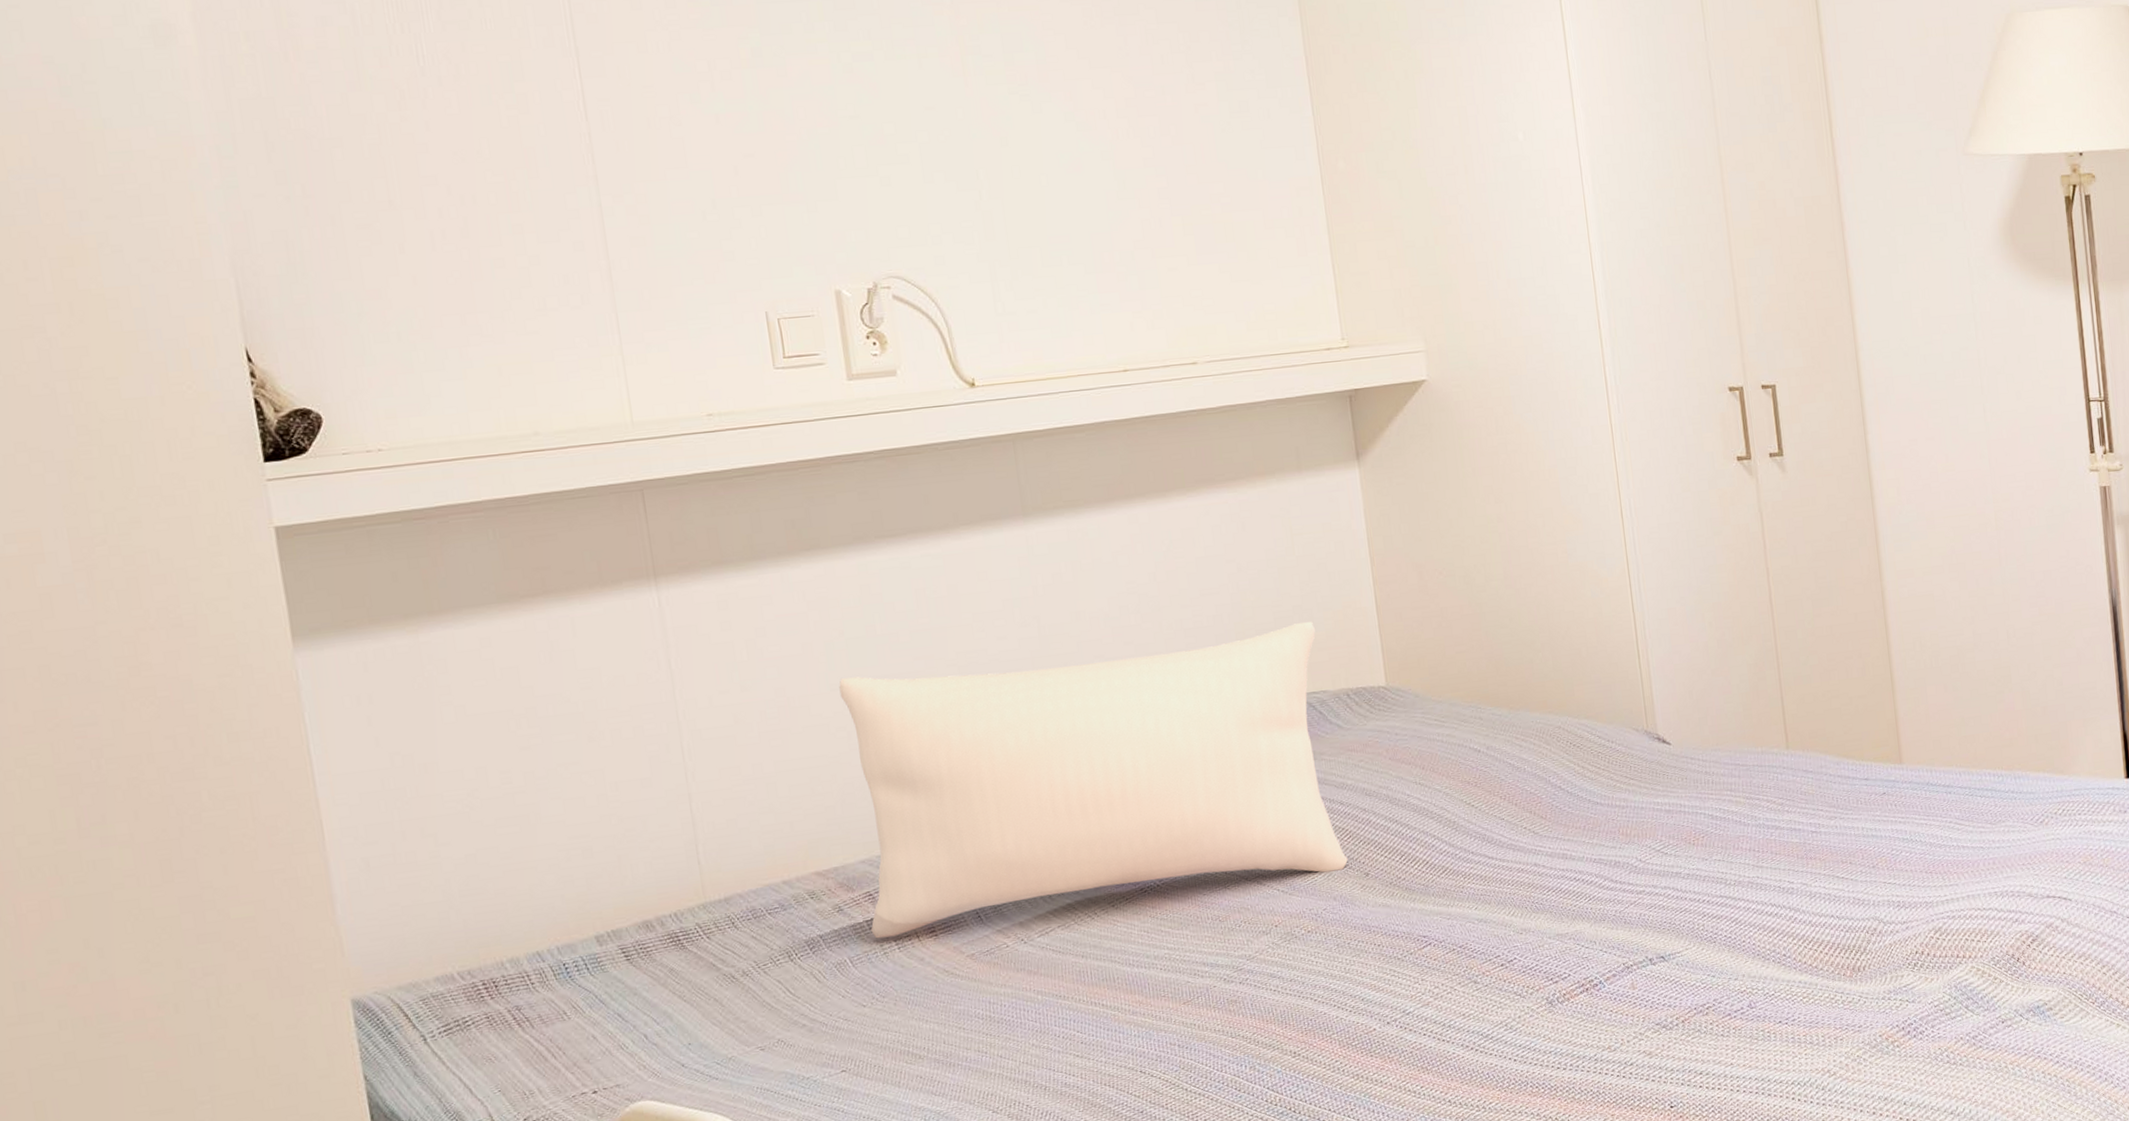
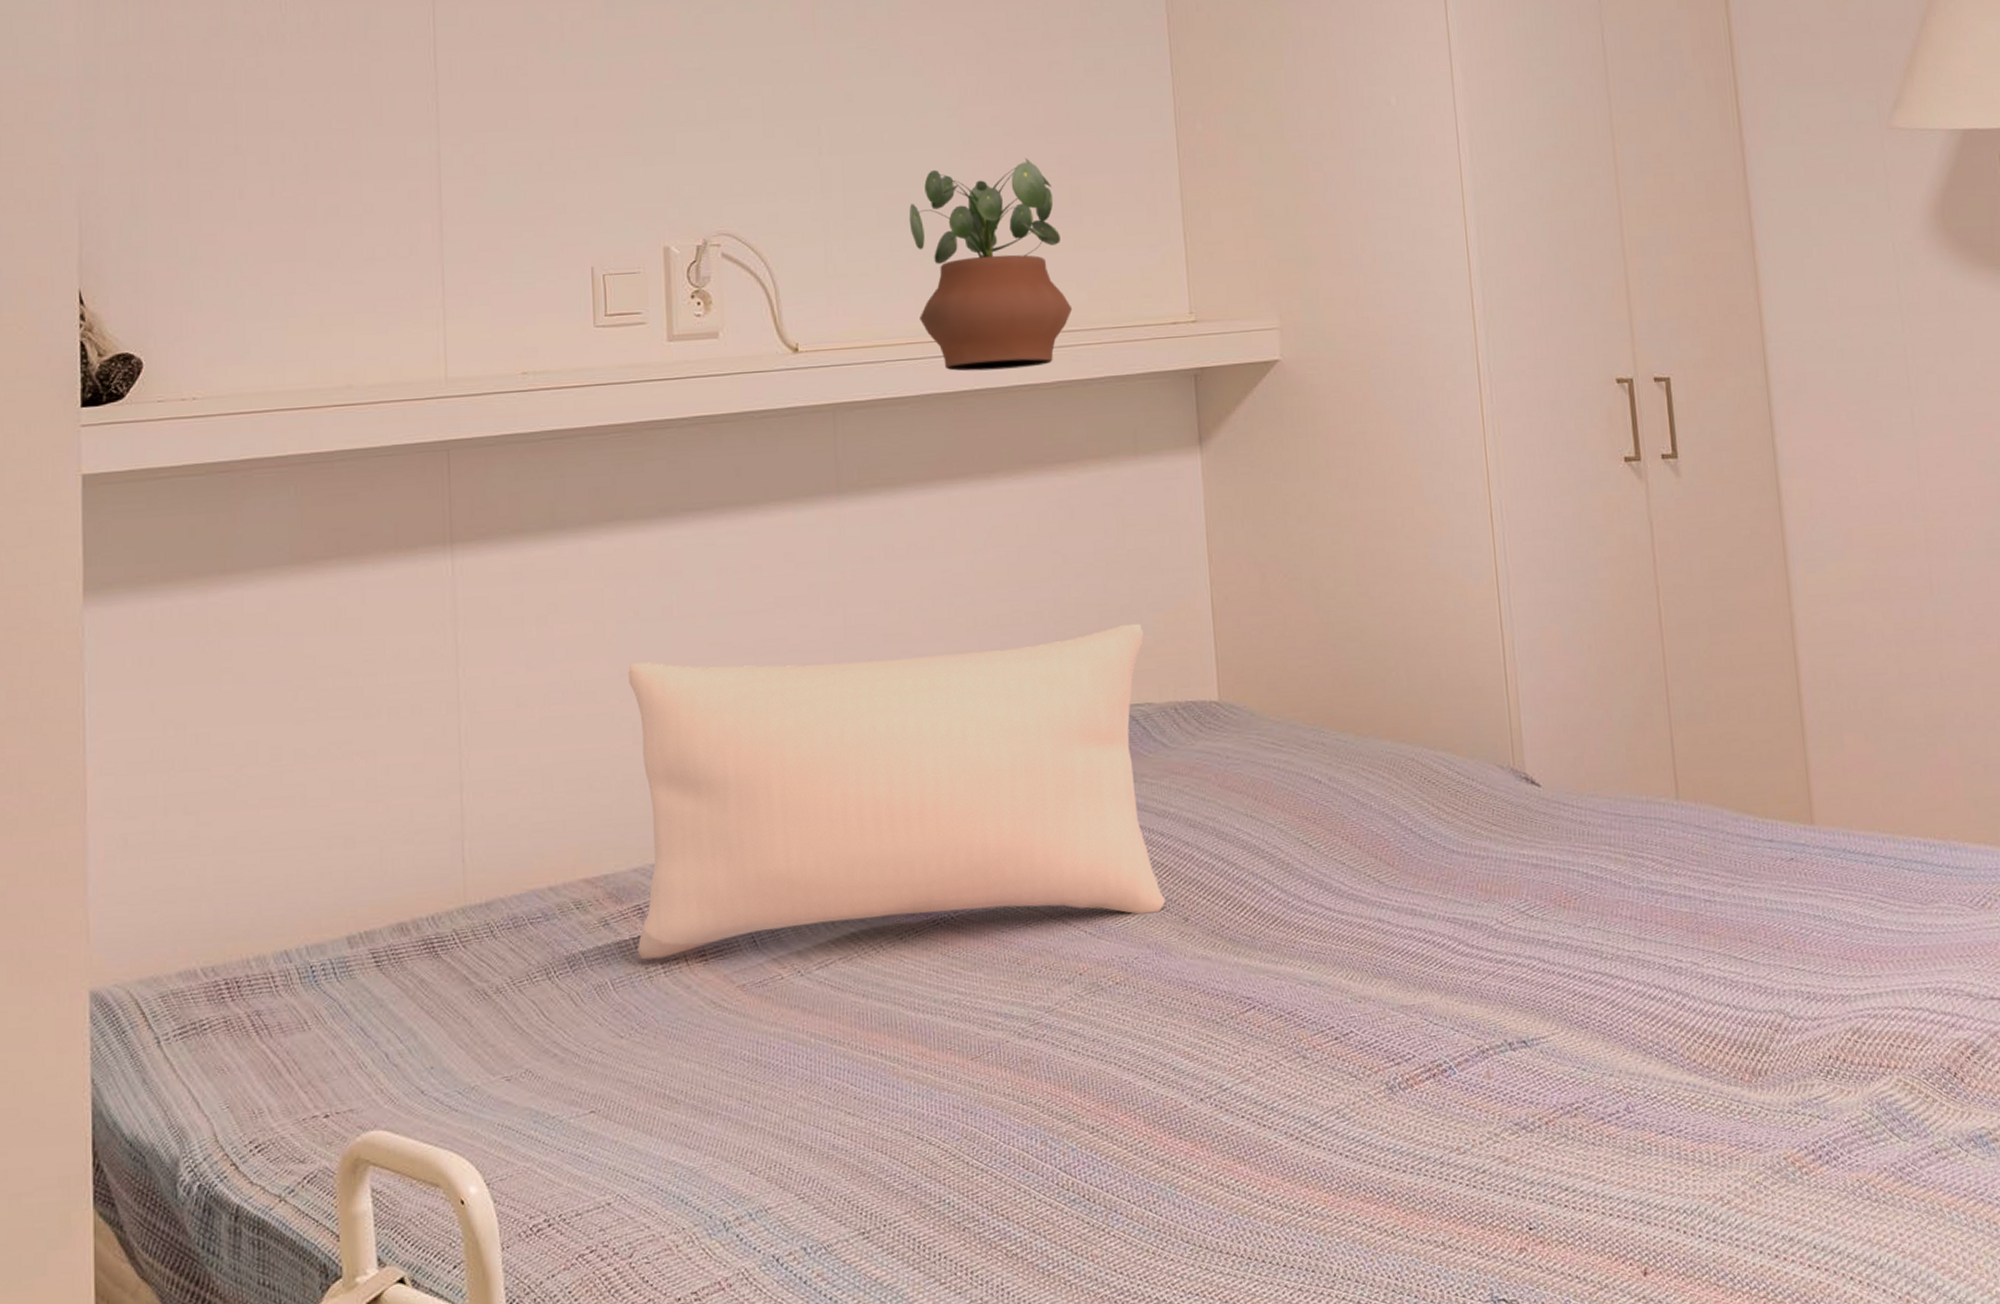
potted plant: none [1071,197,1233,400] -> present [908,158,1073,372]

